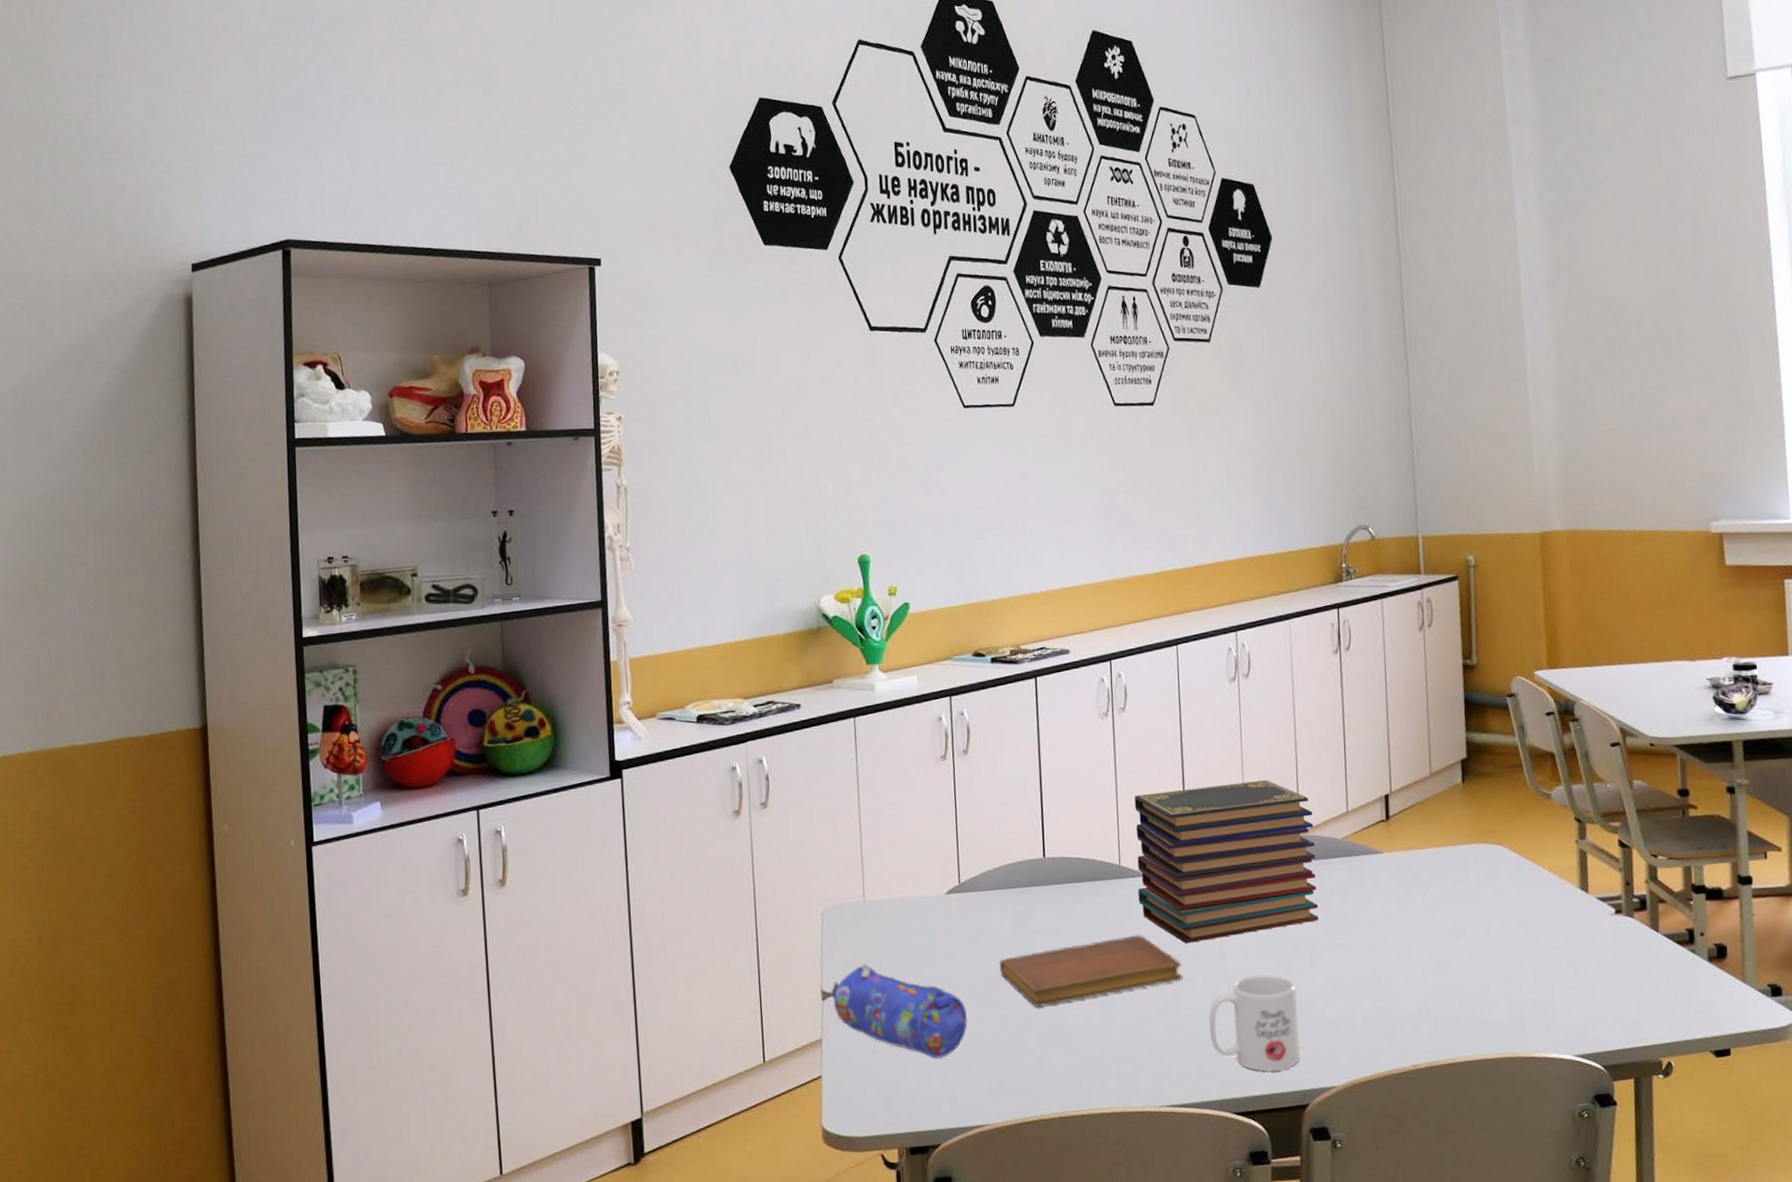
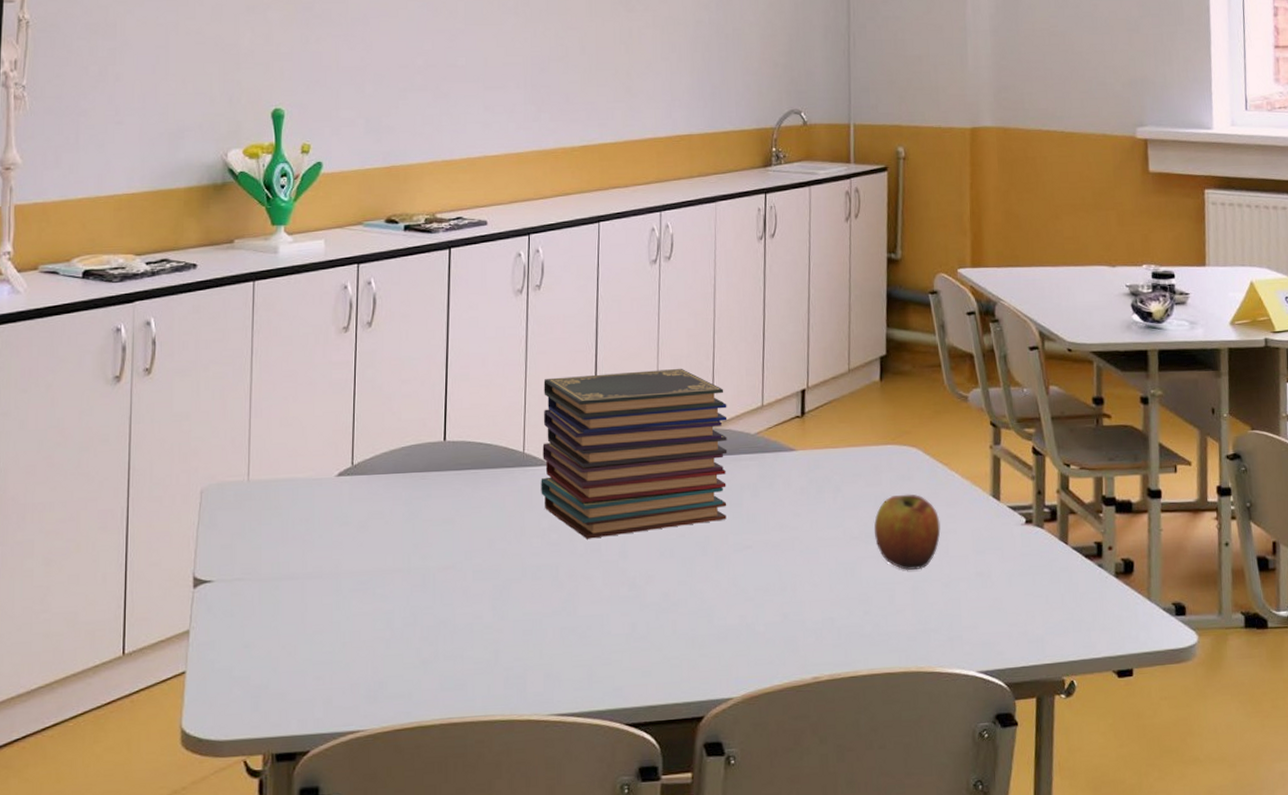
pencil case: present [830,963,968,1059] -> none [203,548,350,656]
notebook: present [999,934,1183,1007] -> none [388,527,582,602]
mug: present [1208,974,1300,1072] -> none [605,574,699,681]
apple: none [1464,889,1531,963] -> present [874,494,941,571]

